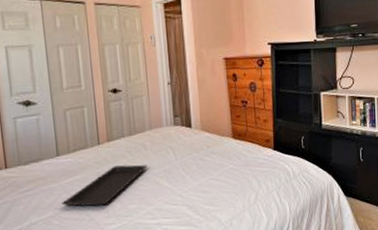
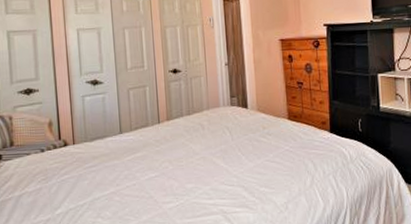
serving tray: present [62,164,148,207] -> none [123,144,205,184]

